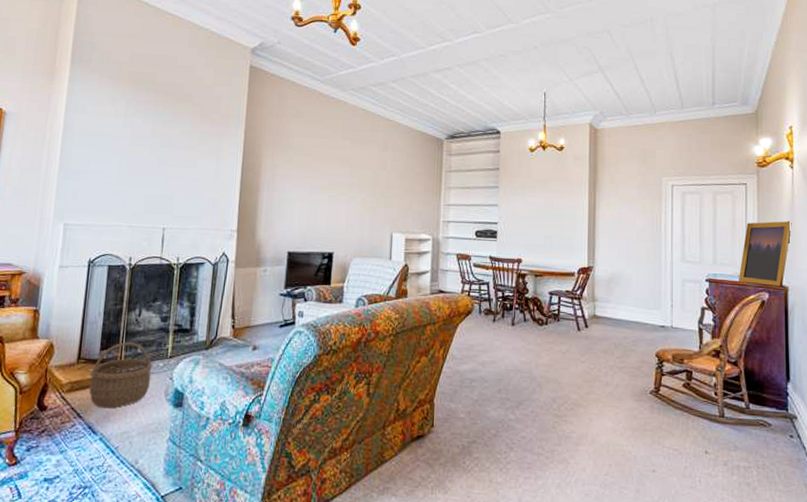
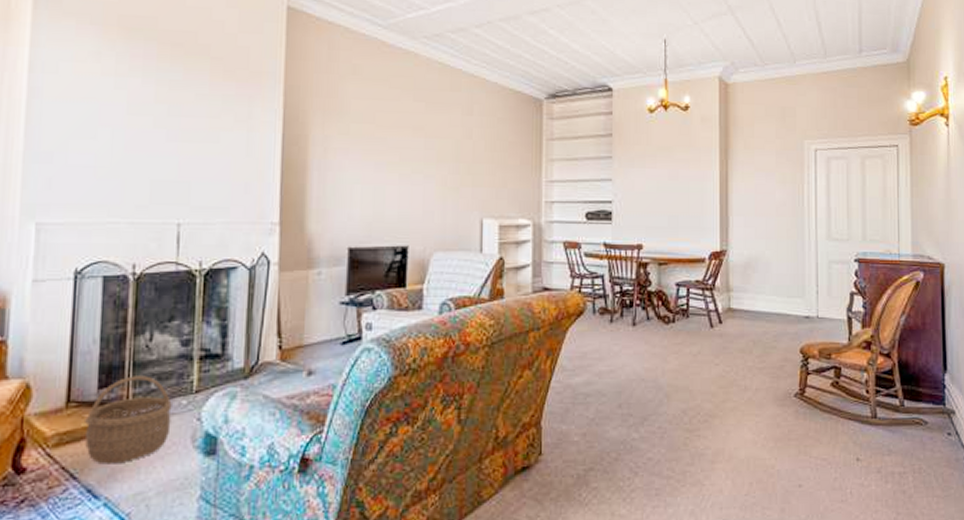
picture frame: present [739,221,792,288] -> none [891,188,948,265]

